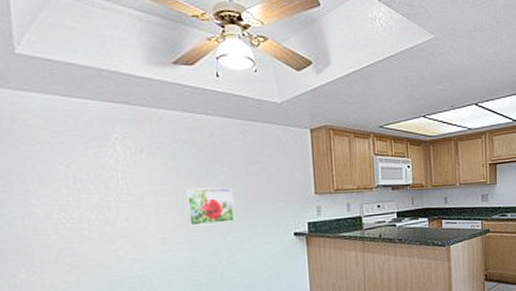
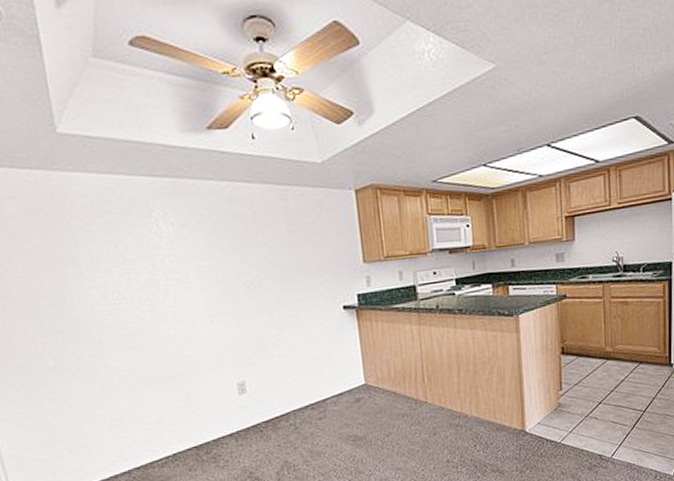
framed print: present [185,187,236,226] -> none [229,260,282,303]

